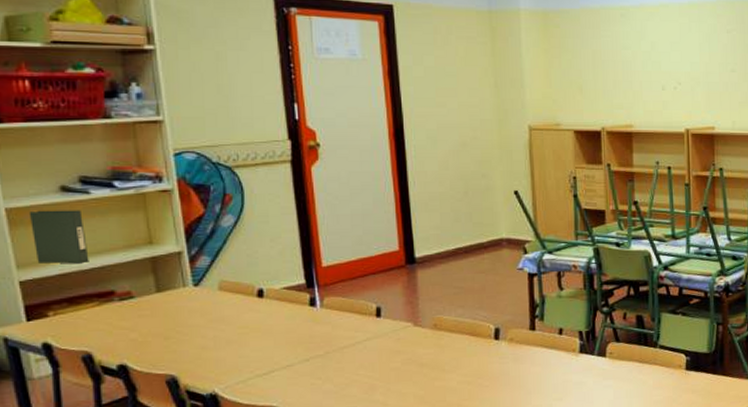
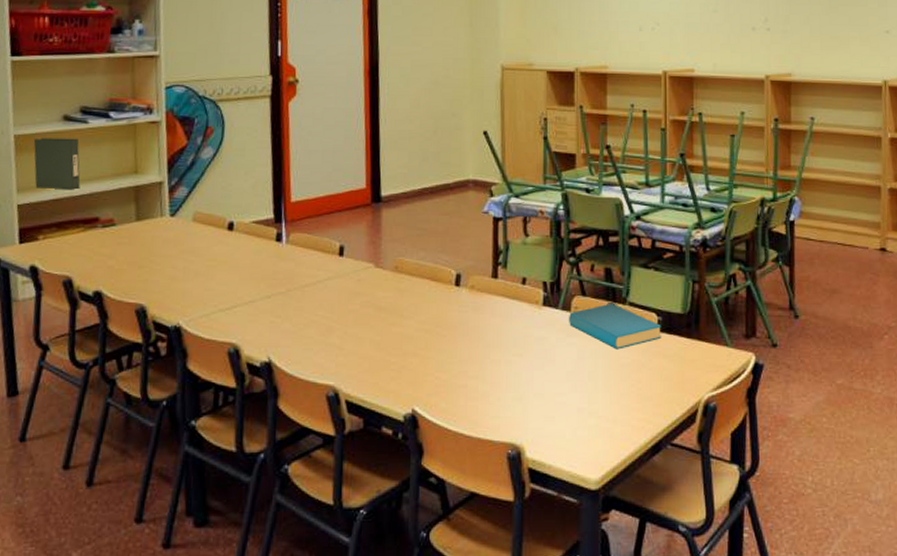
book: none [605,348,690,389] -> present [569,304,661,350]

